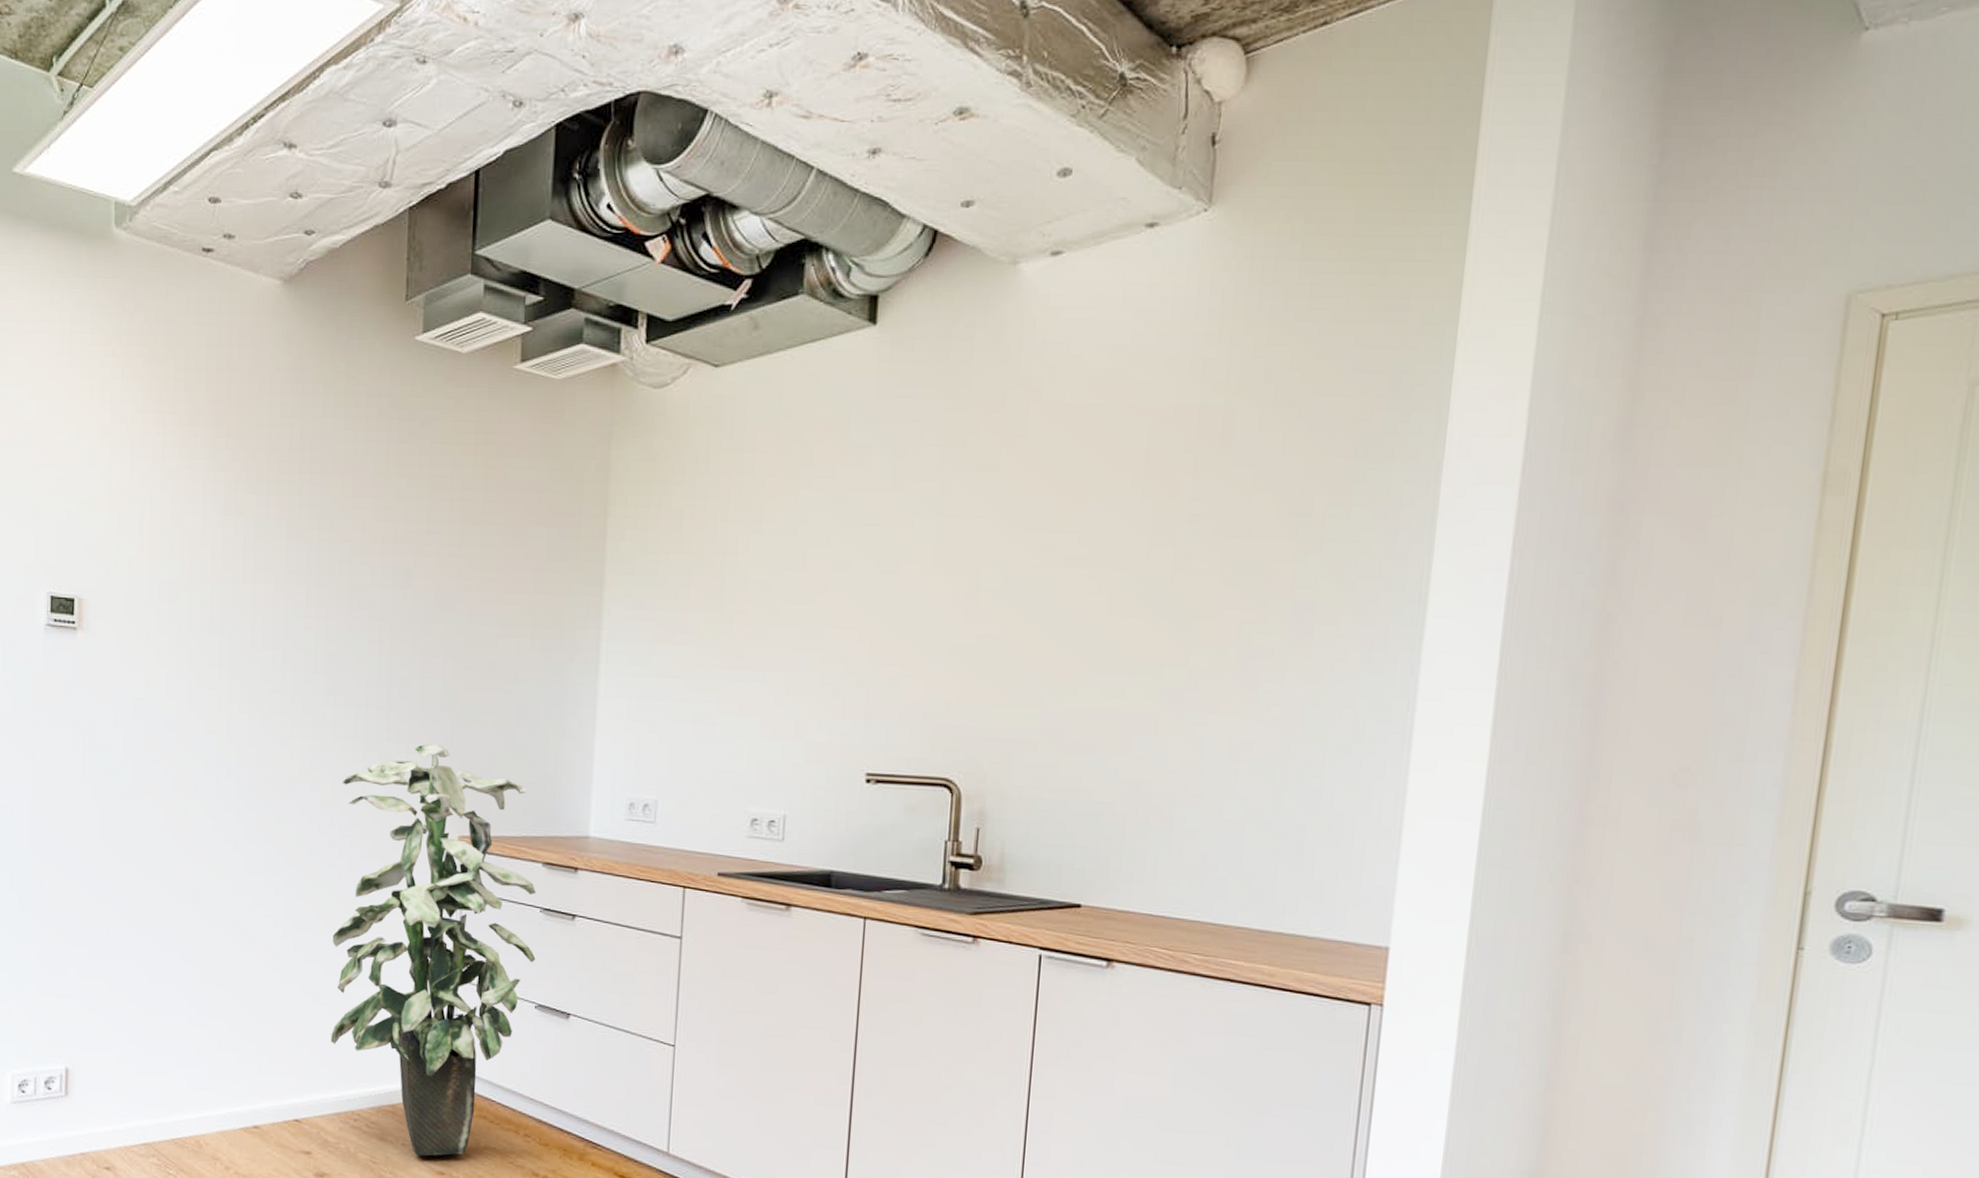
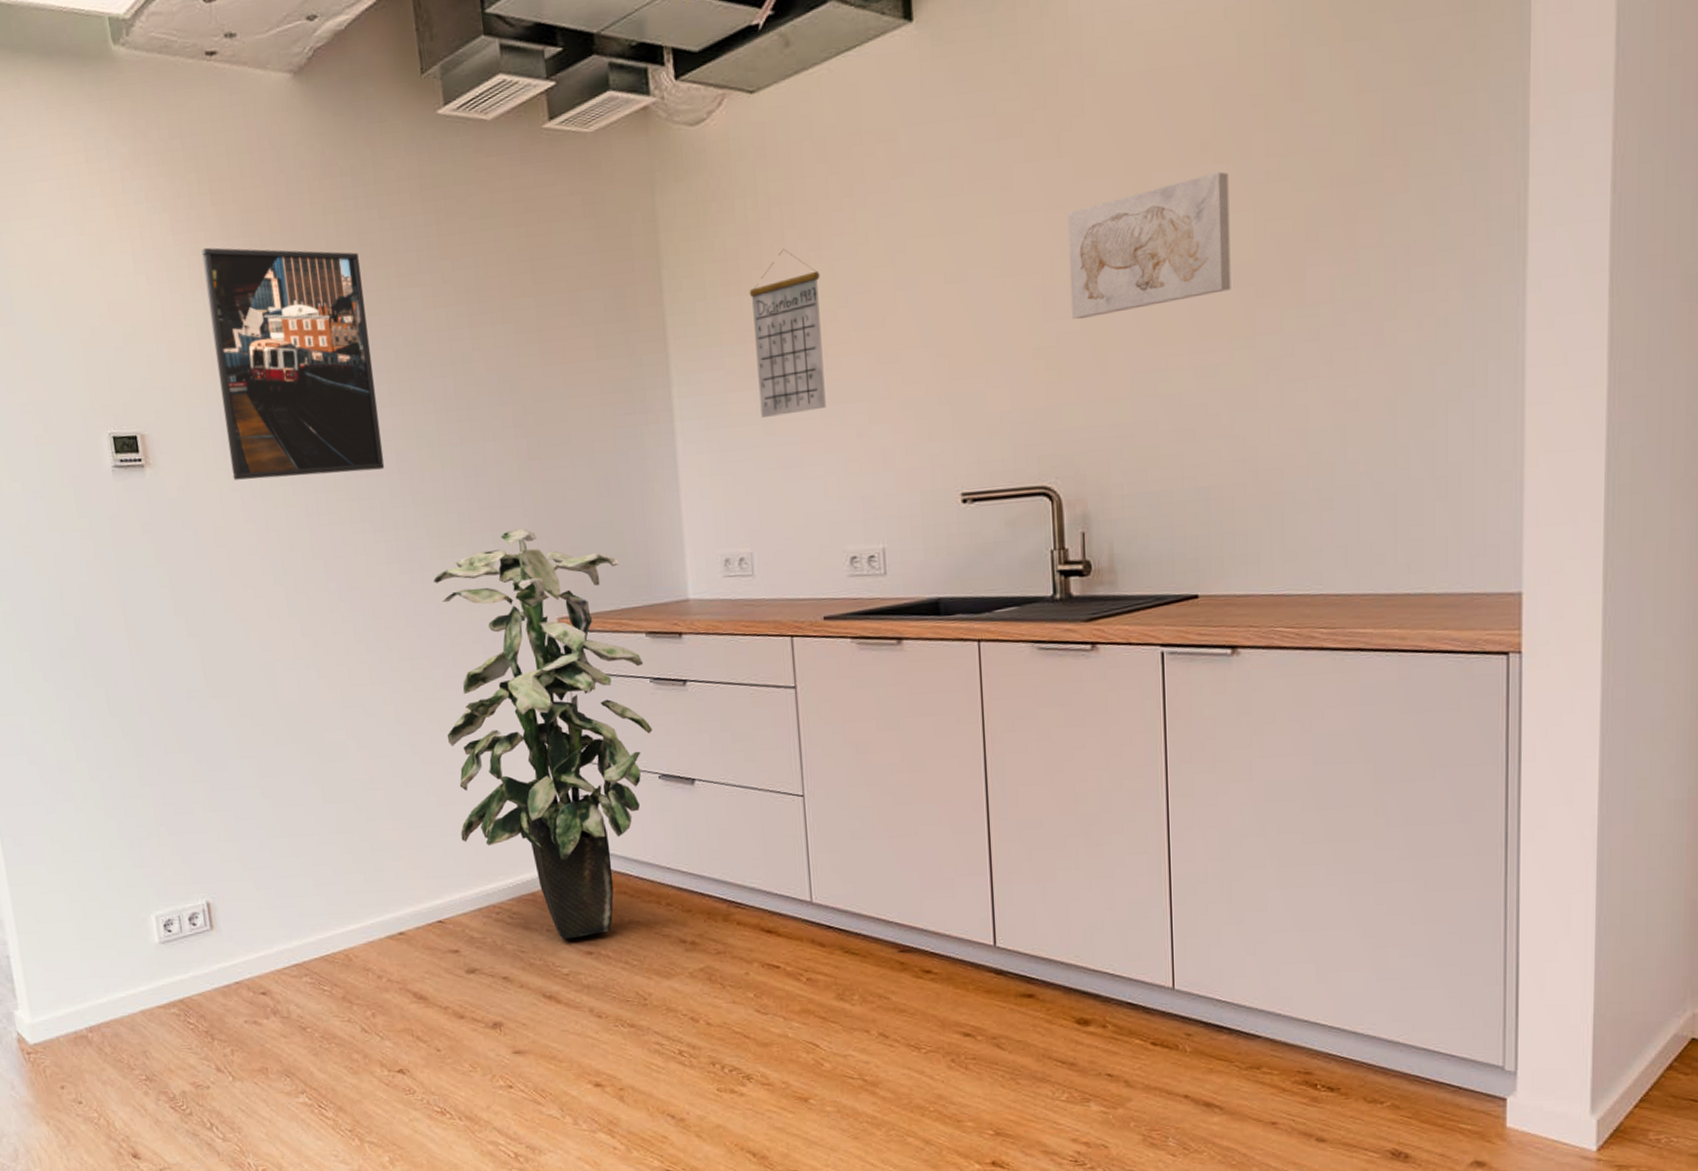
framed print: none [162,430,319,666] -> present [201,247,385,480]
calendar: none [684,516,758,673] -> present [749,249,826,417]
wall art: none [991,507,1155,625] -> present [1067,171,1231,320]

